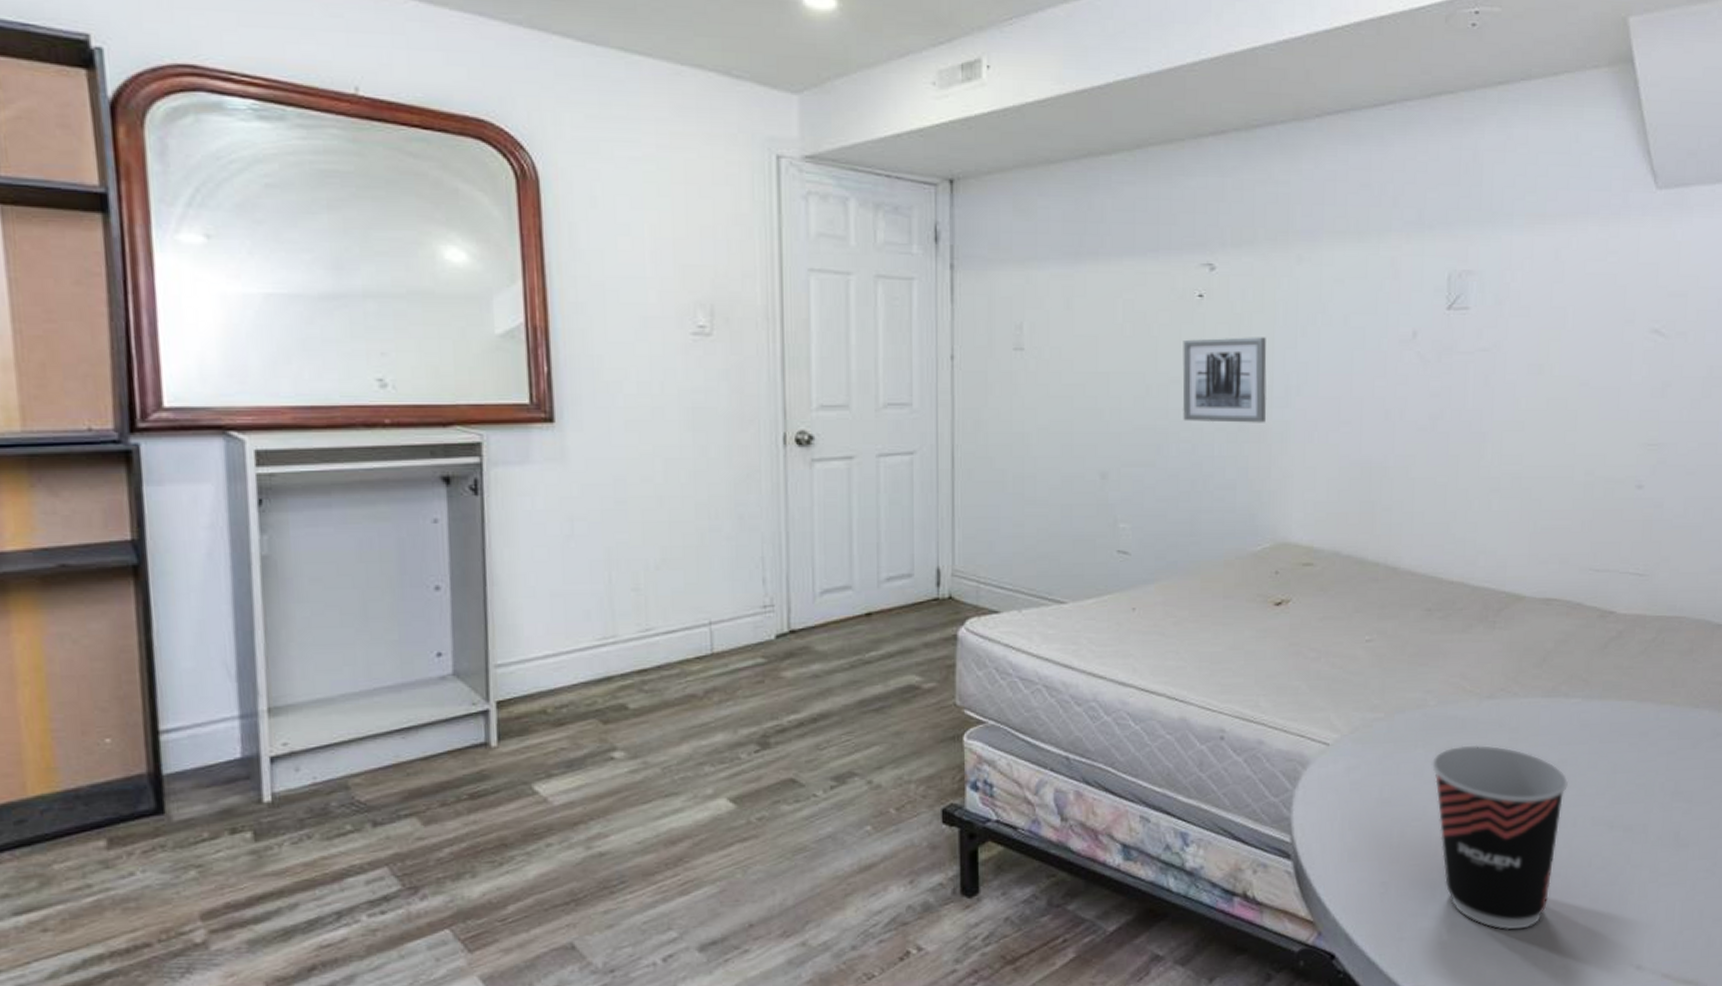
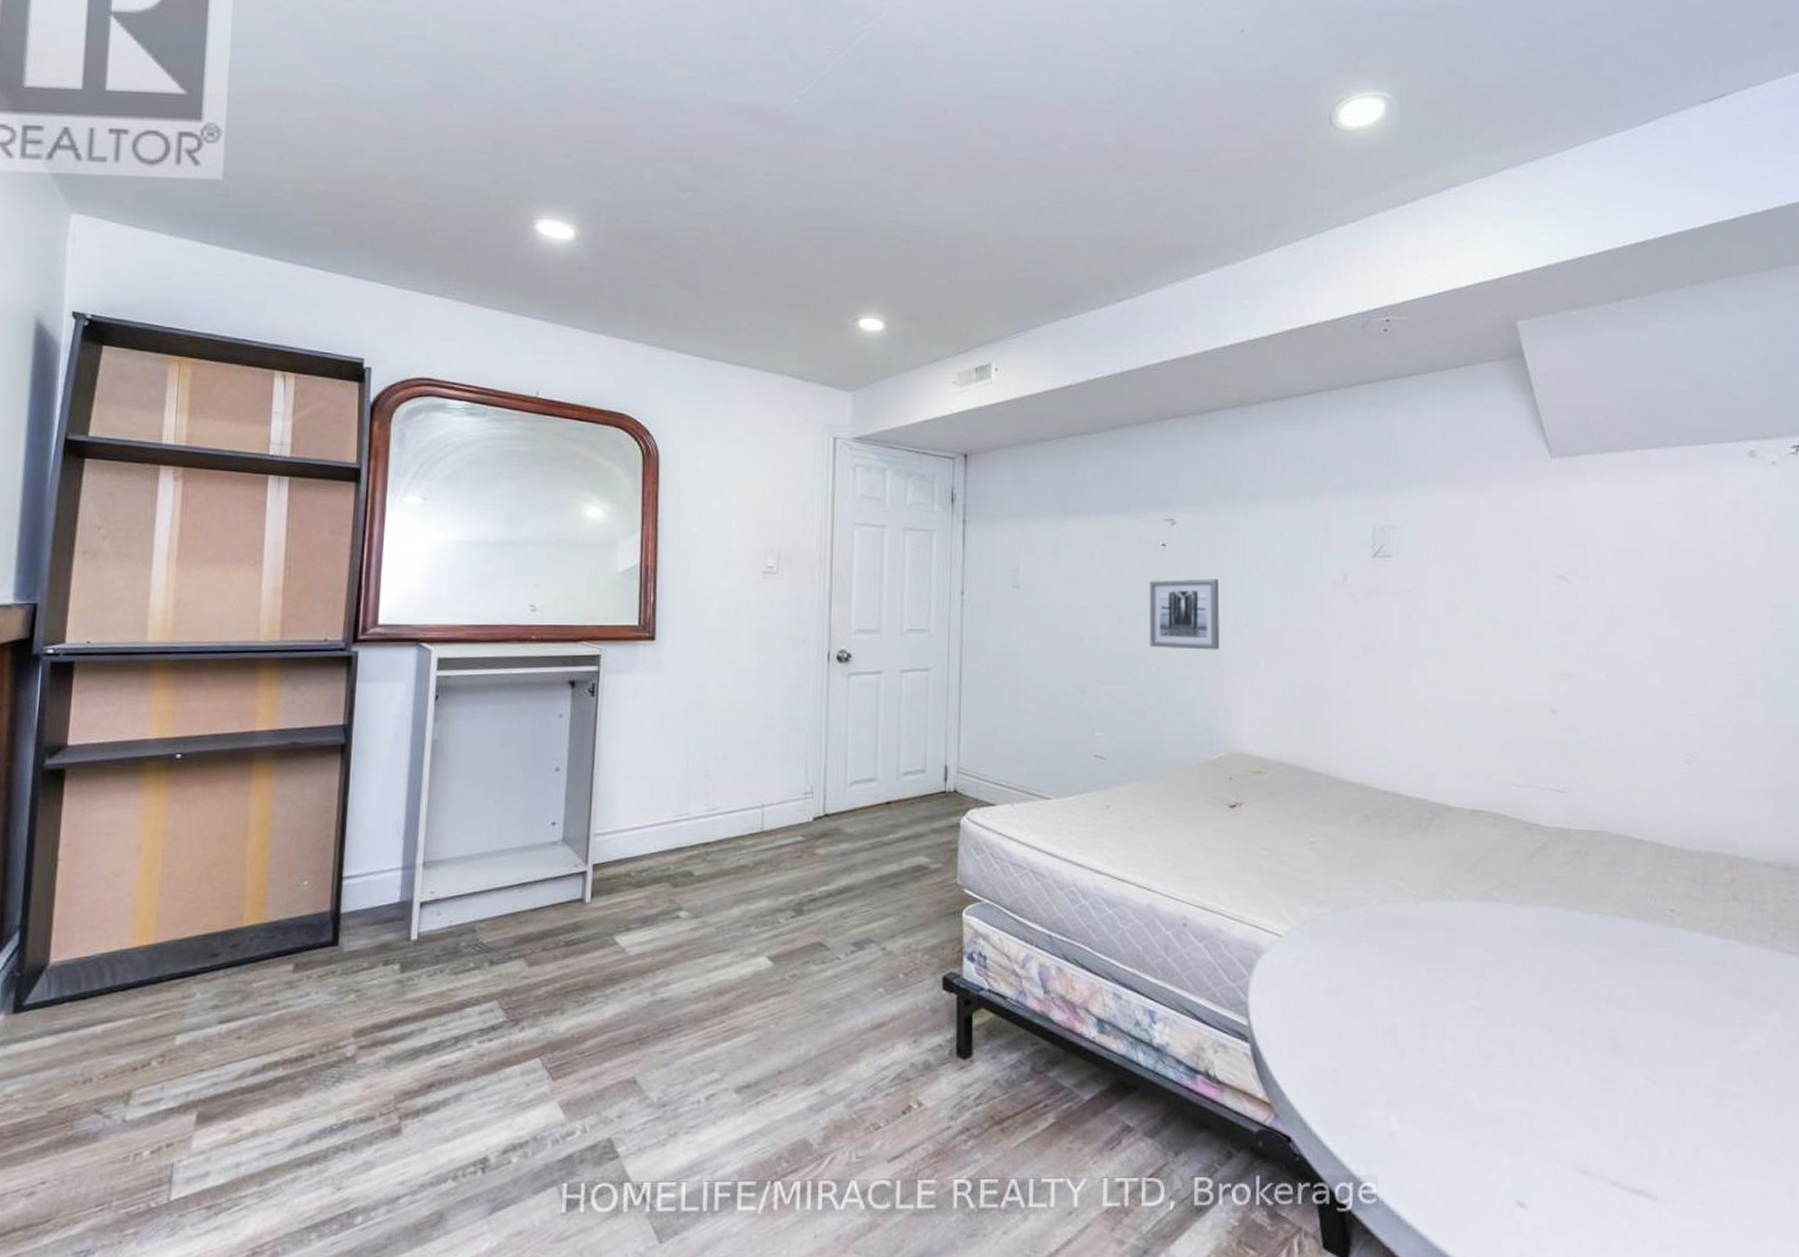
cup: present [1431,744,1568,931] -> none [1374,943,1505,1125]

